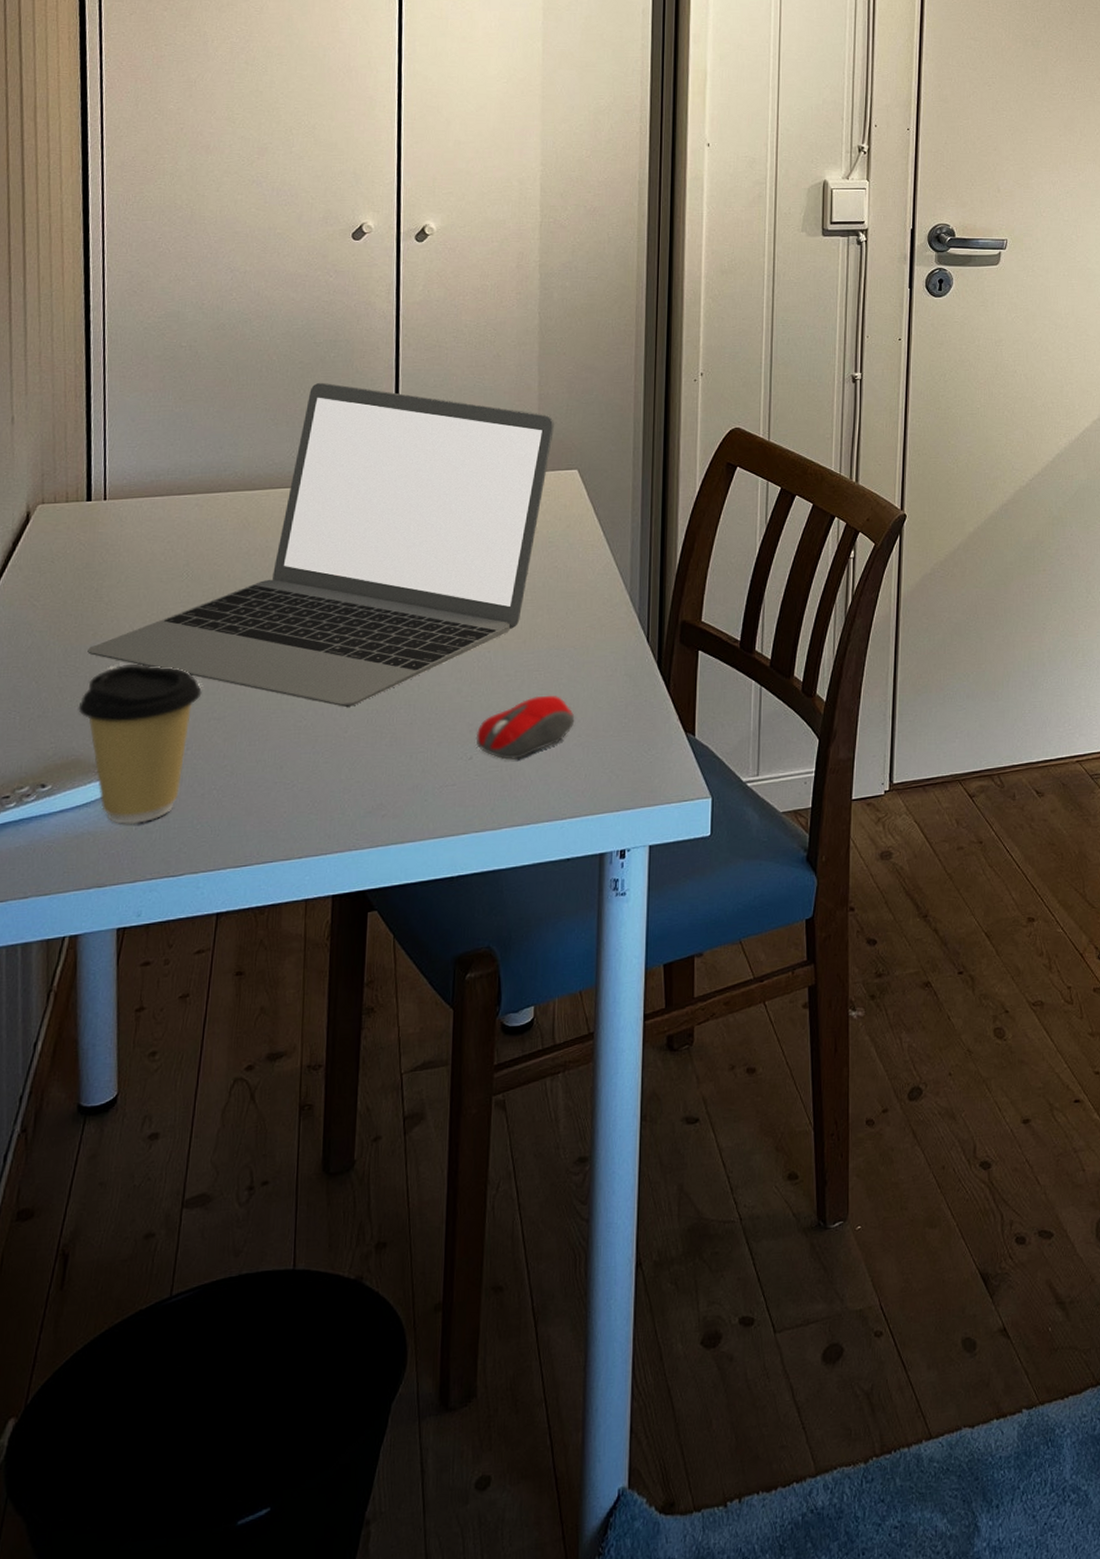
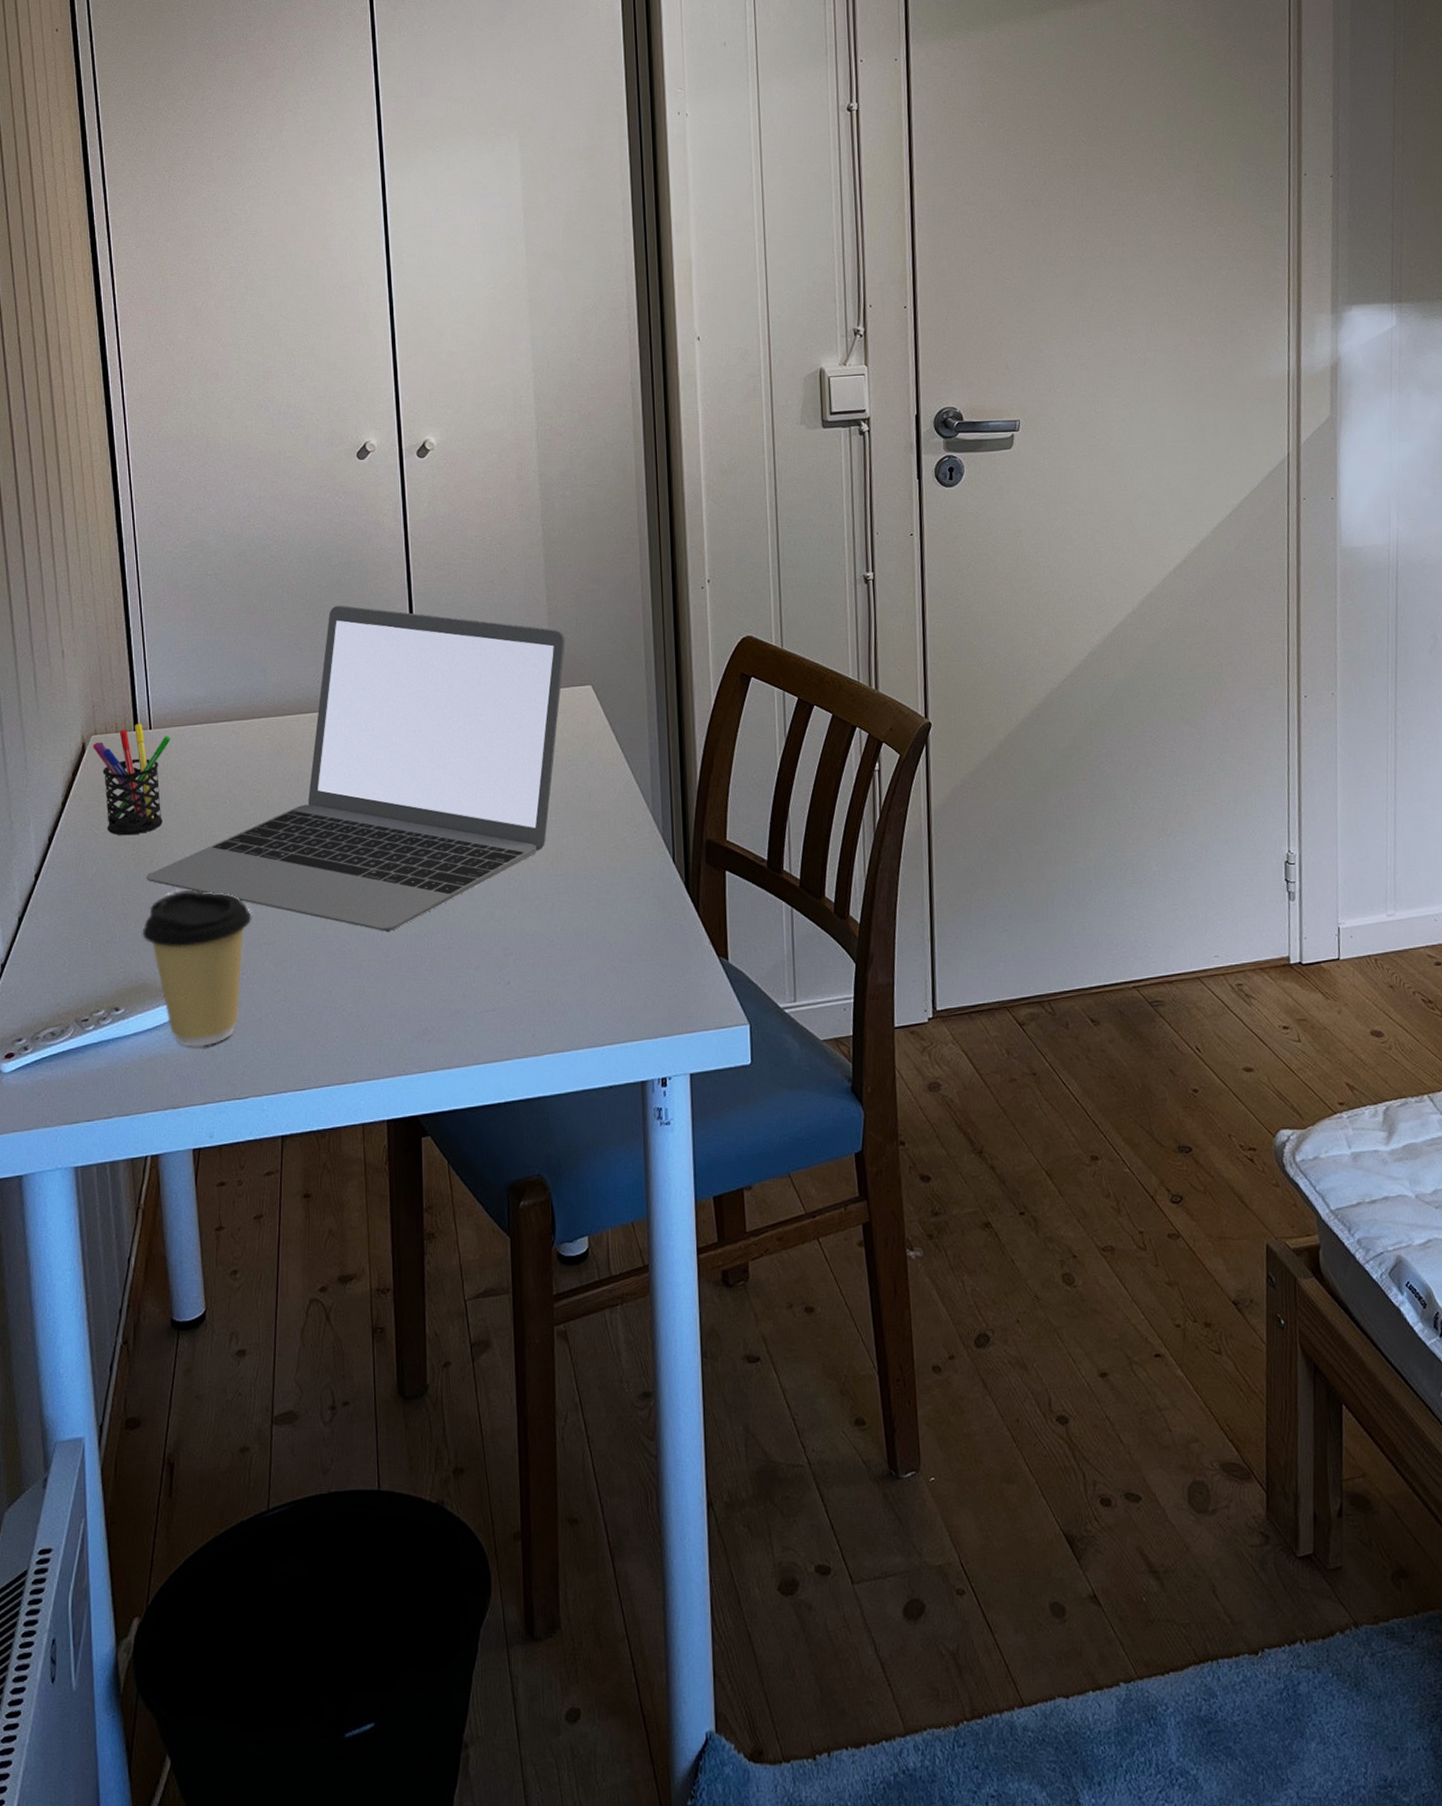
pen holder: none [38,494,127,608] -> present [93,723,171,836]
computer mouse: present [475,695,575,760] -> none [511,918,607,984]

